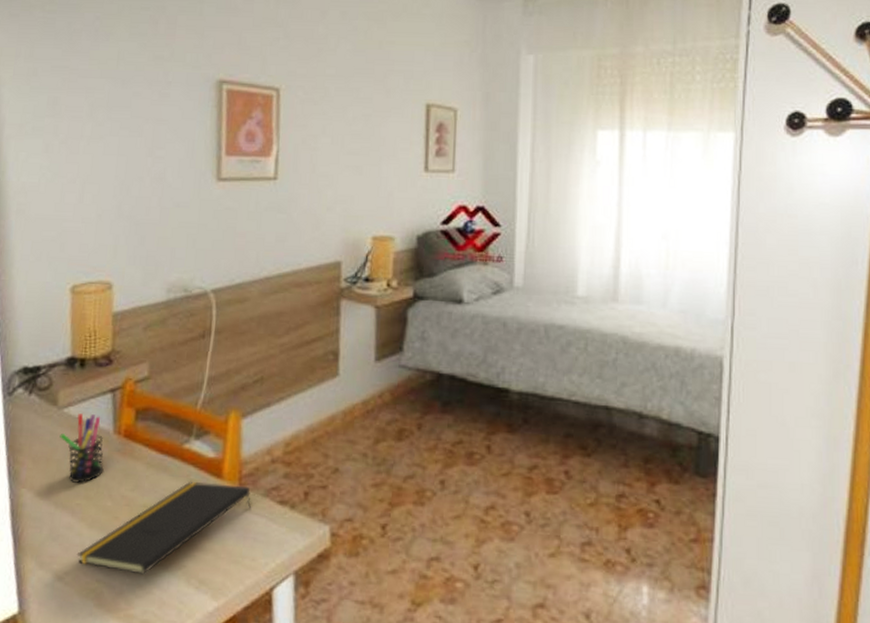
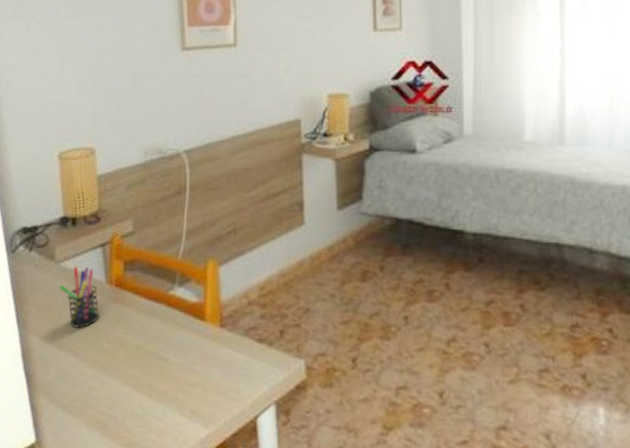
notepad: present [76,481,252,575] -> none [82,323,233,407]

